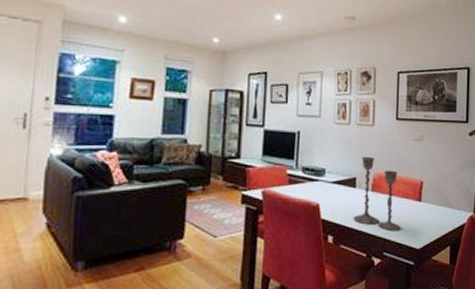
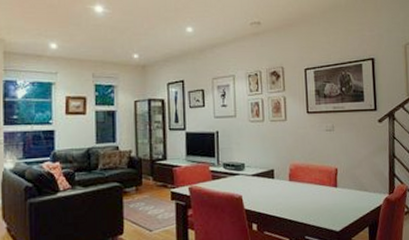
candlestick: present [353,156,401,230] -> none [274,149,320,216]

